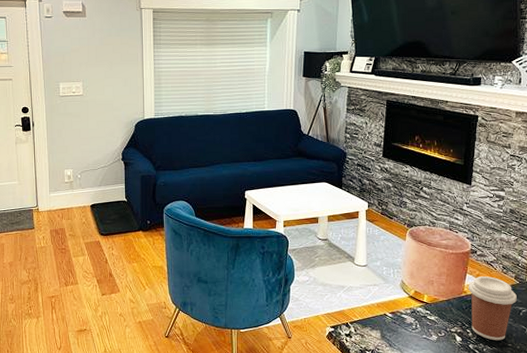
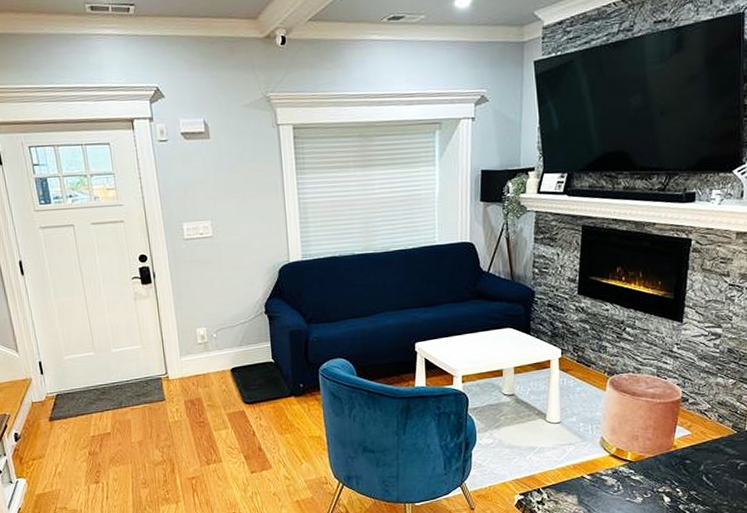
coffee cup: present [468,276,517,341] -> none [678,427,734,499]

